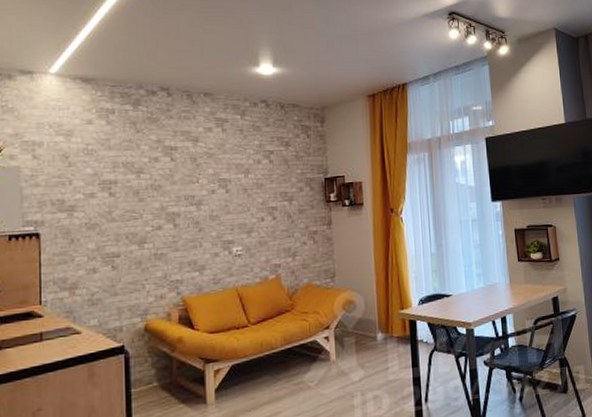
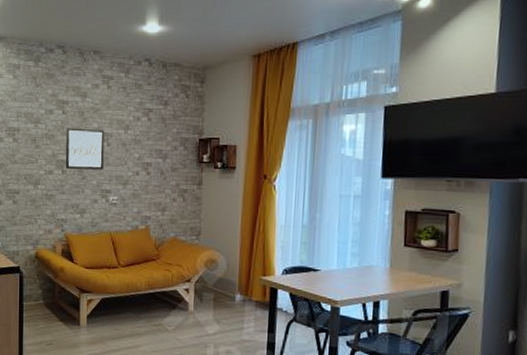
wall art: none [176,175,224,222] -> present [65,128,105,170]

